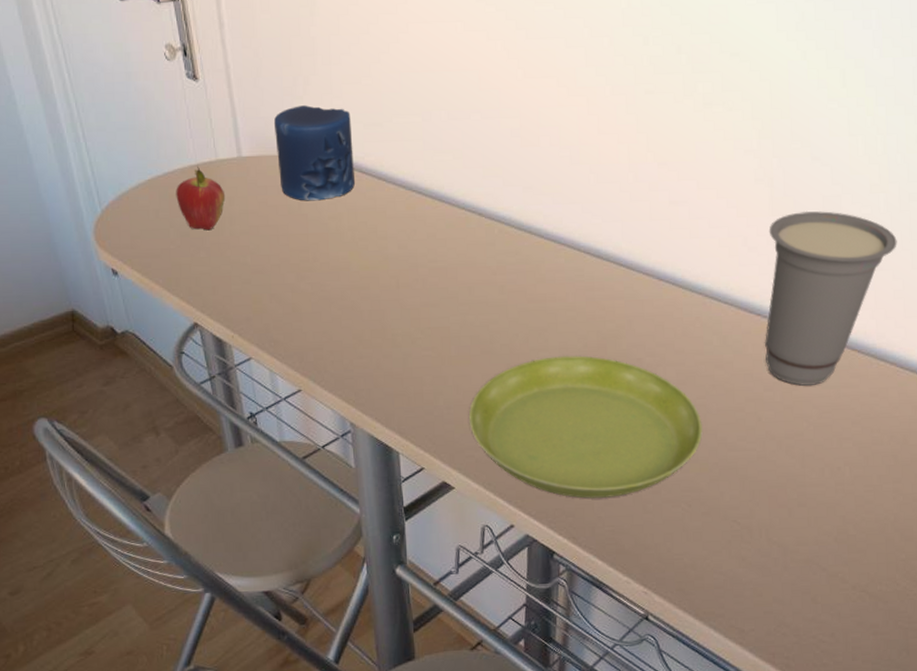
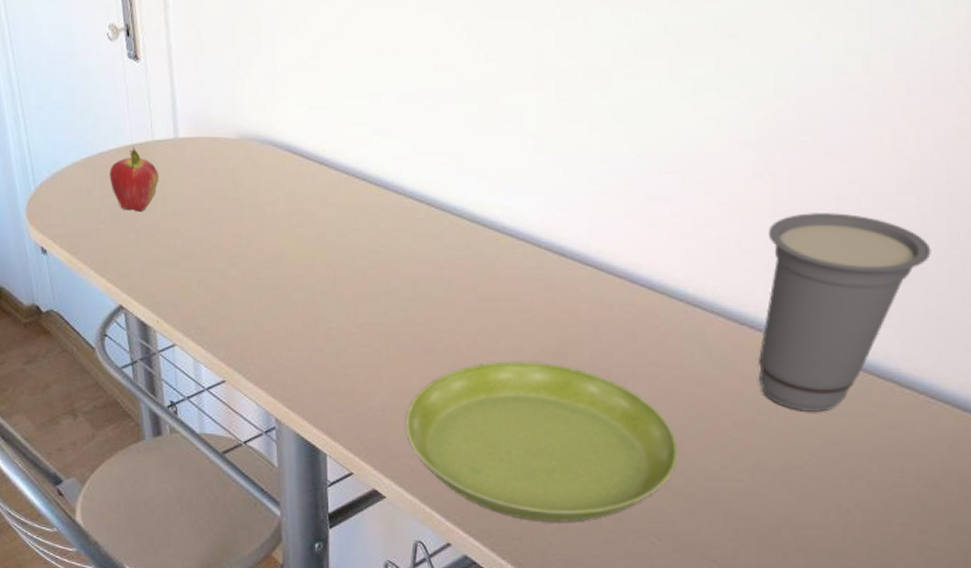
candle: present [273,104,355,201] -> none [213,86,295,185]

